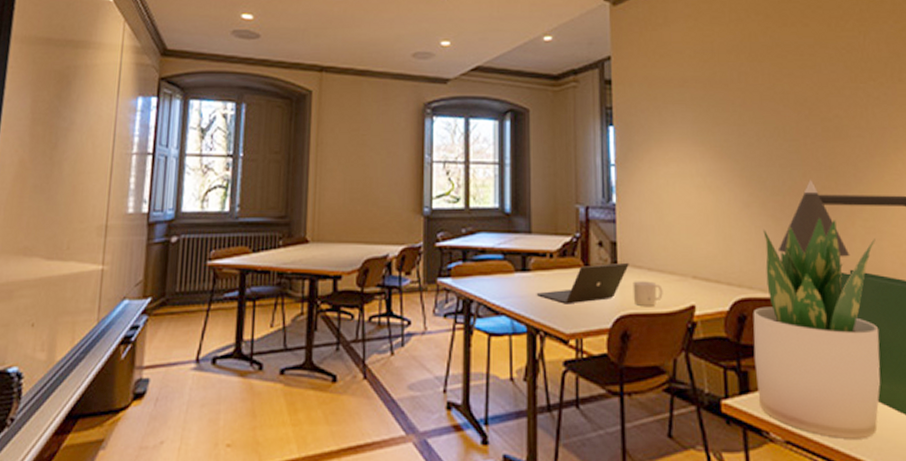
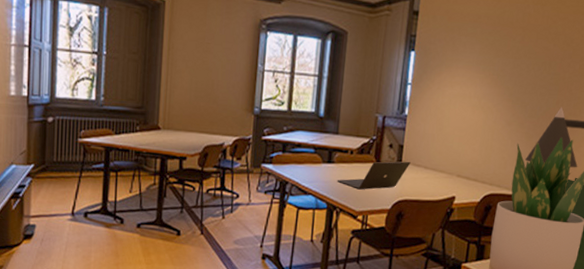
mug: present [632,281,663,306] -> none [410,176,433,195]

